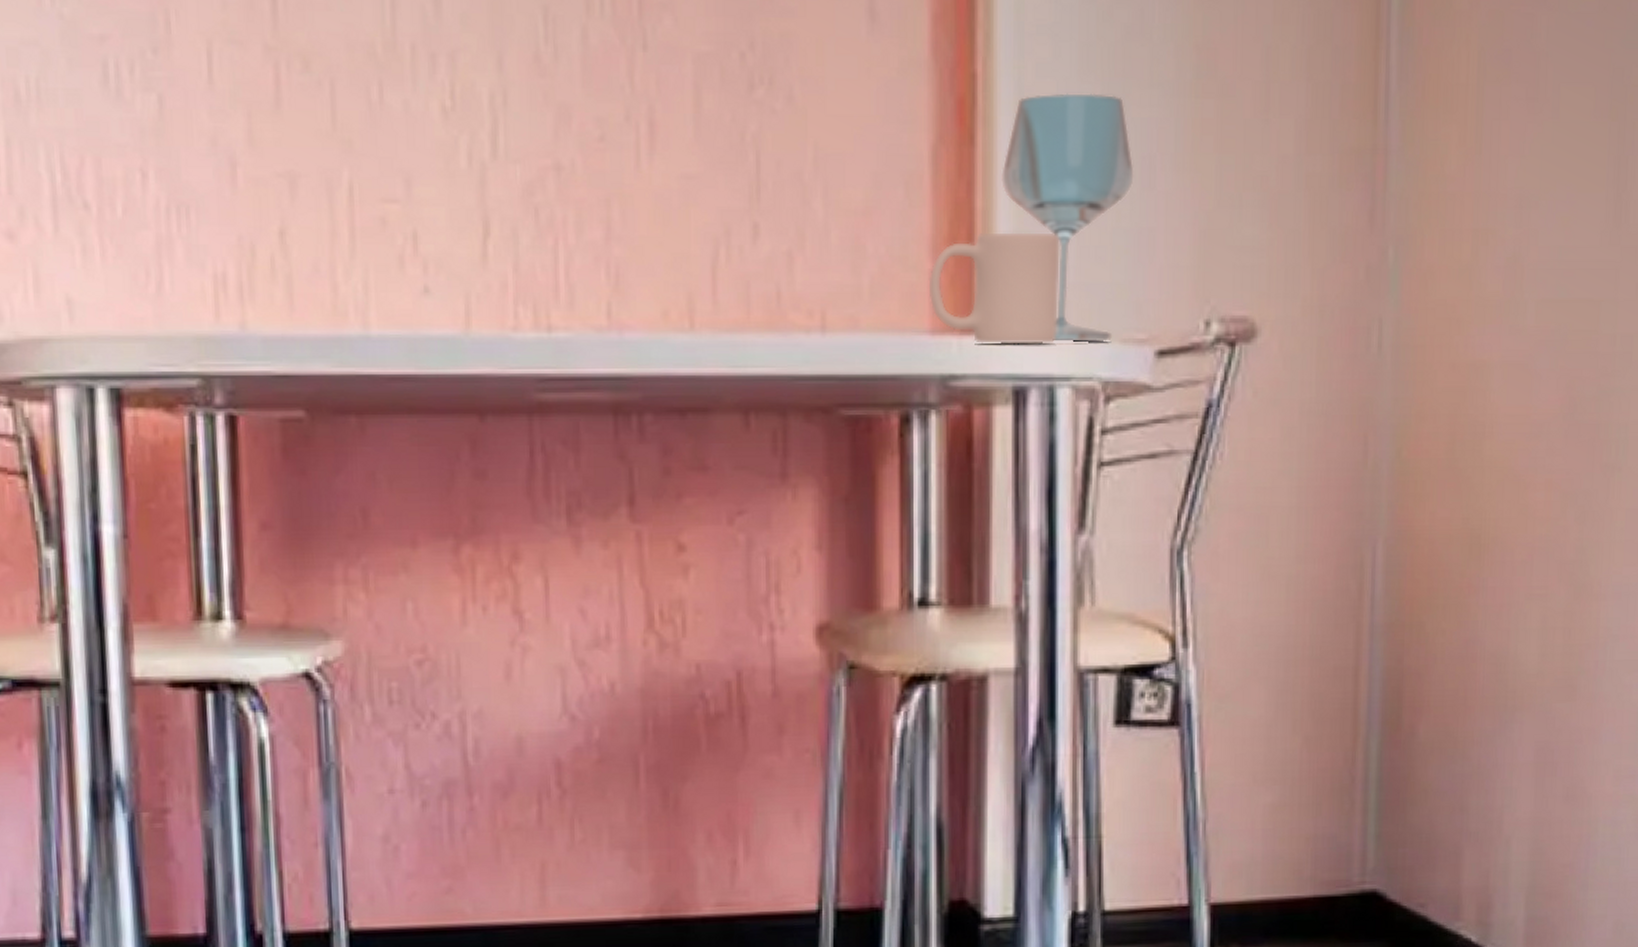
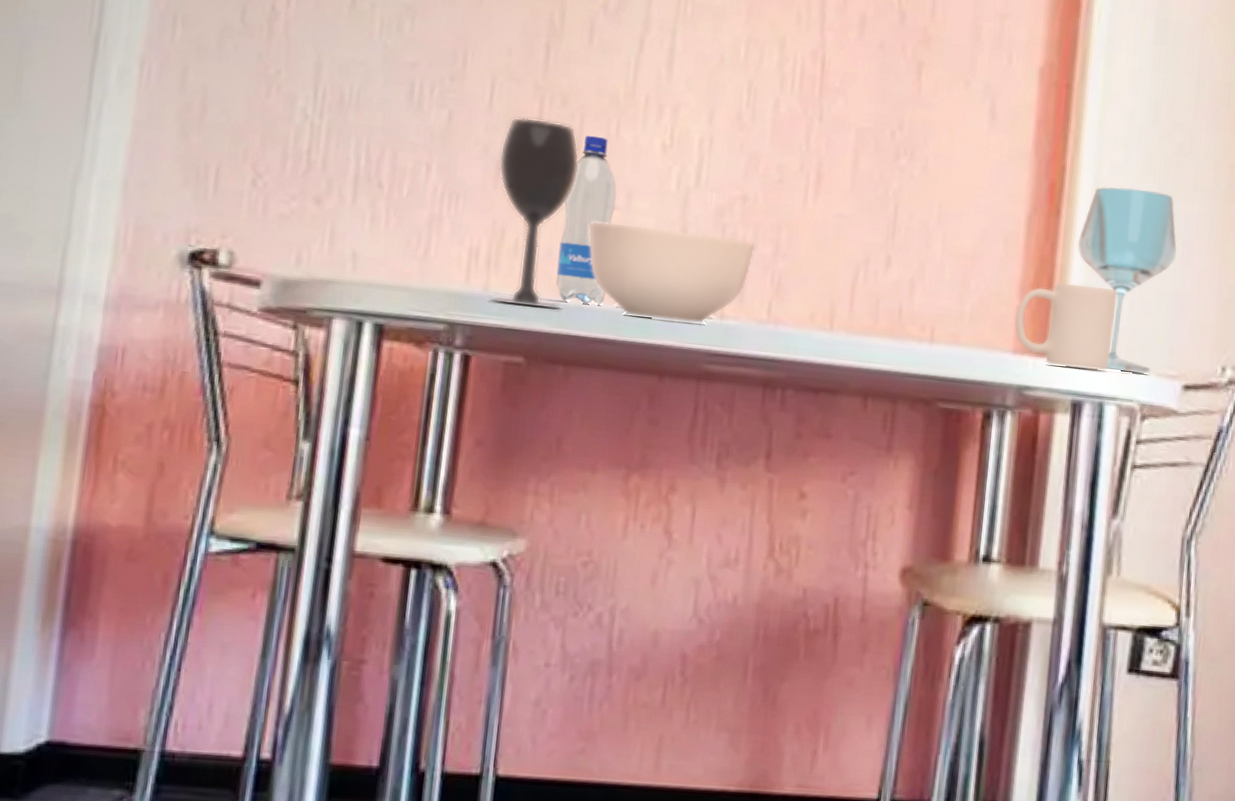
wine glass: none [232,91,342,344] -> present [490,117,579,309]
bottle: none [324,106,398,332] -> present [556,135,617,305]
bowl: none [363,219,581,342] -> present [589,222,755,324]

